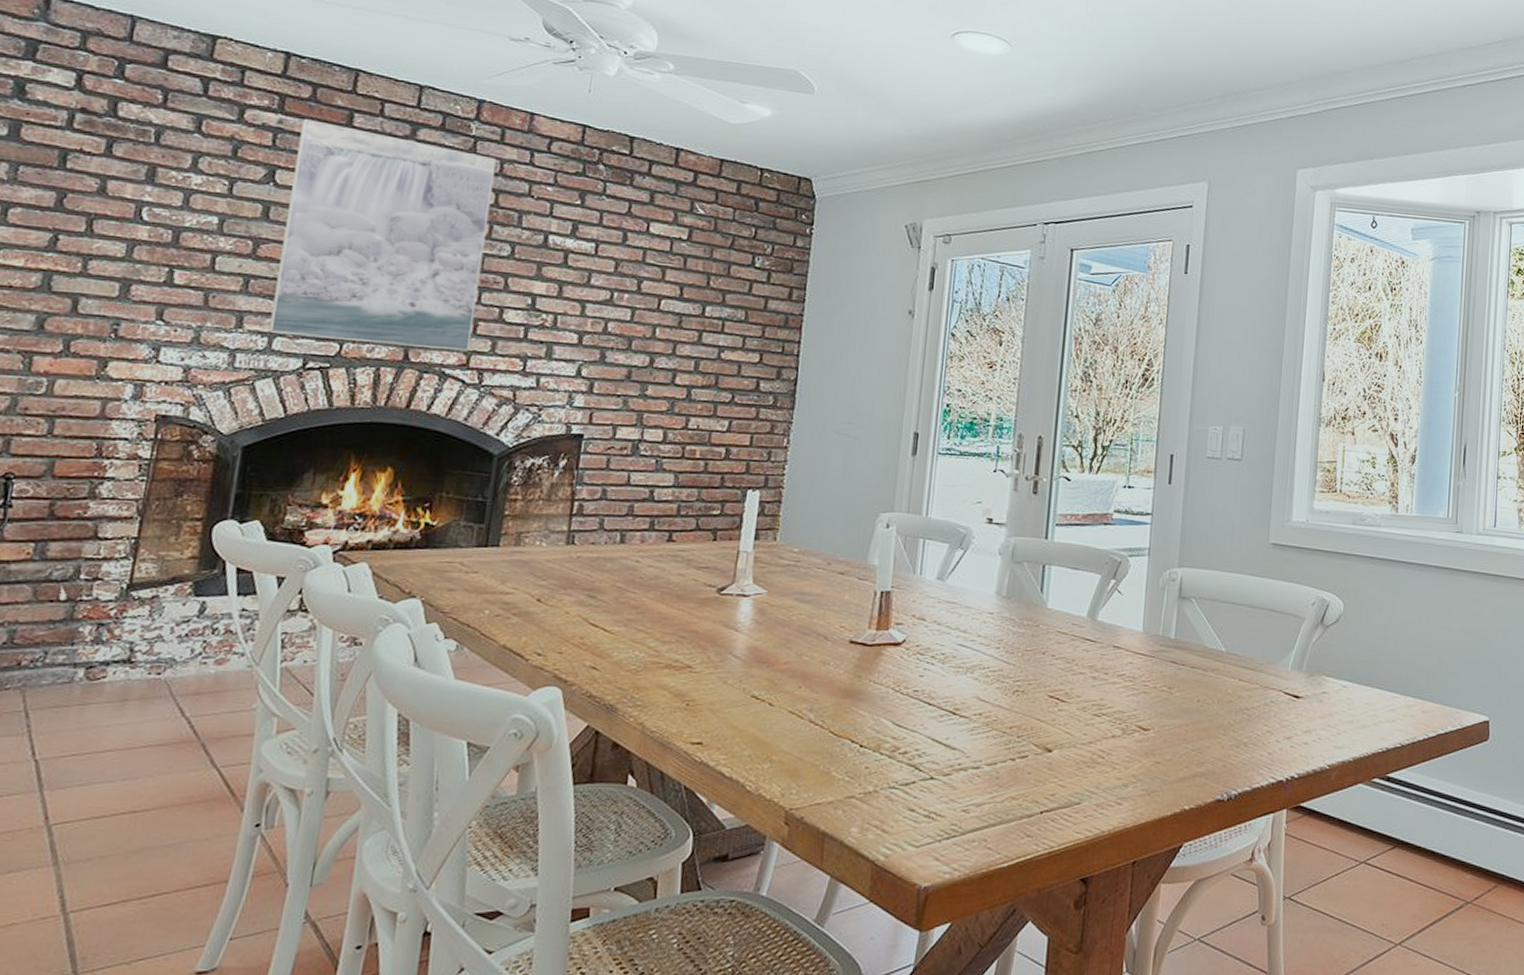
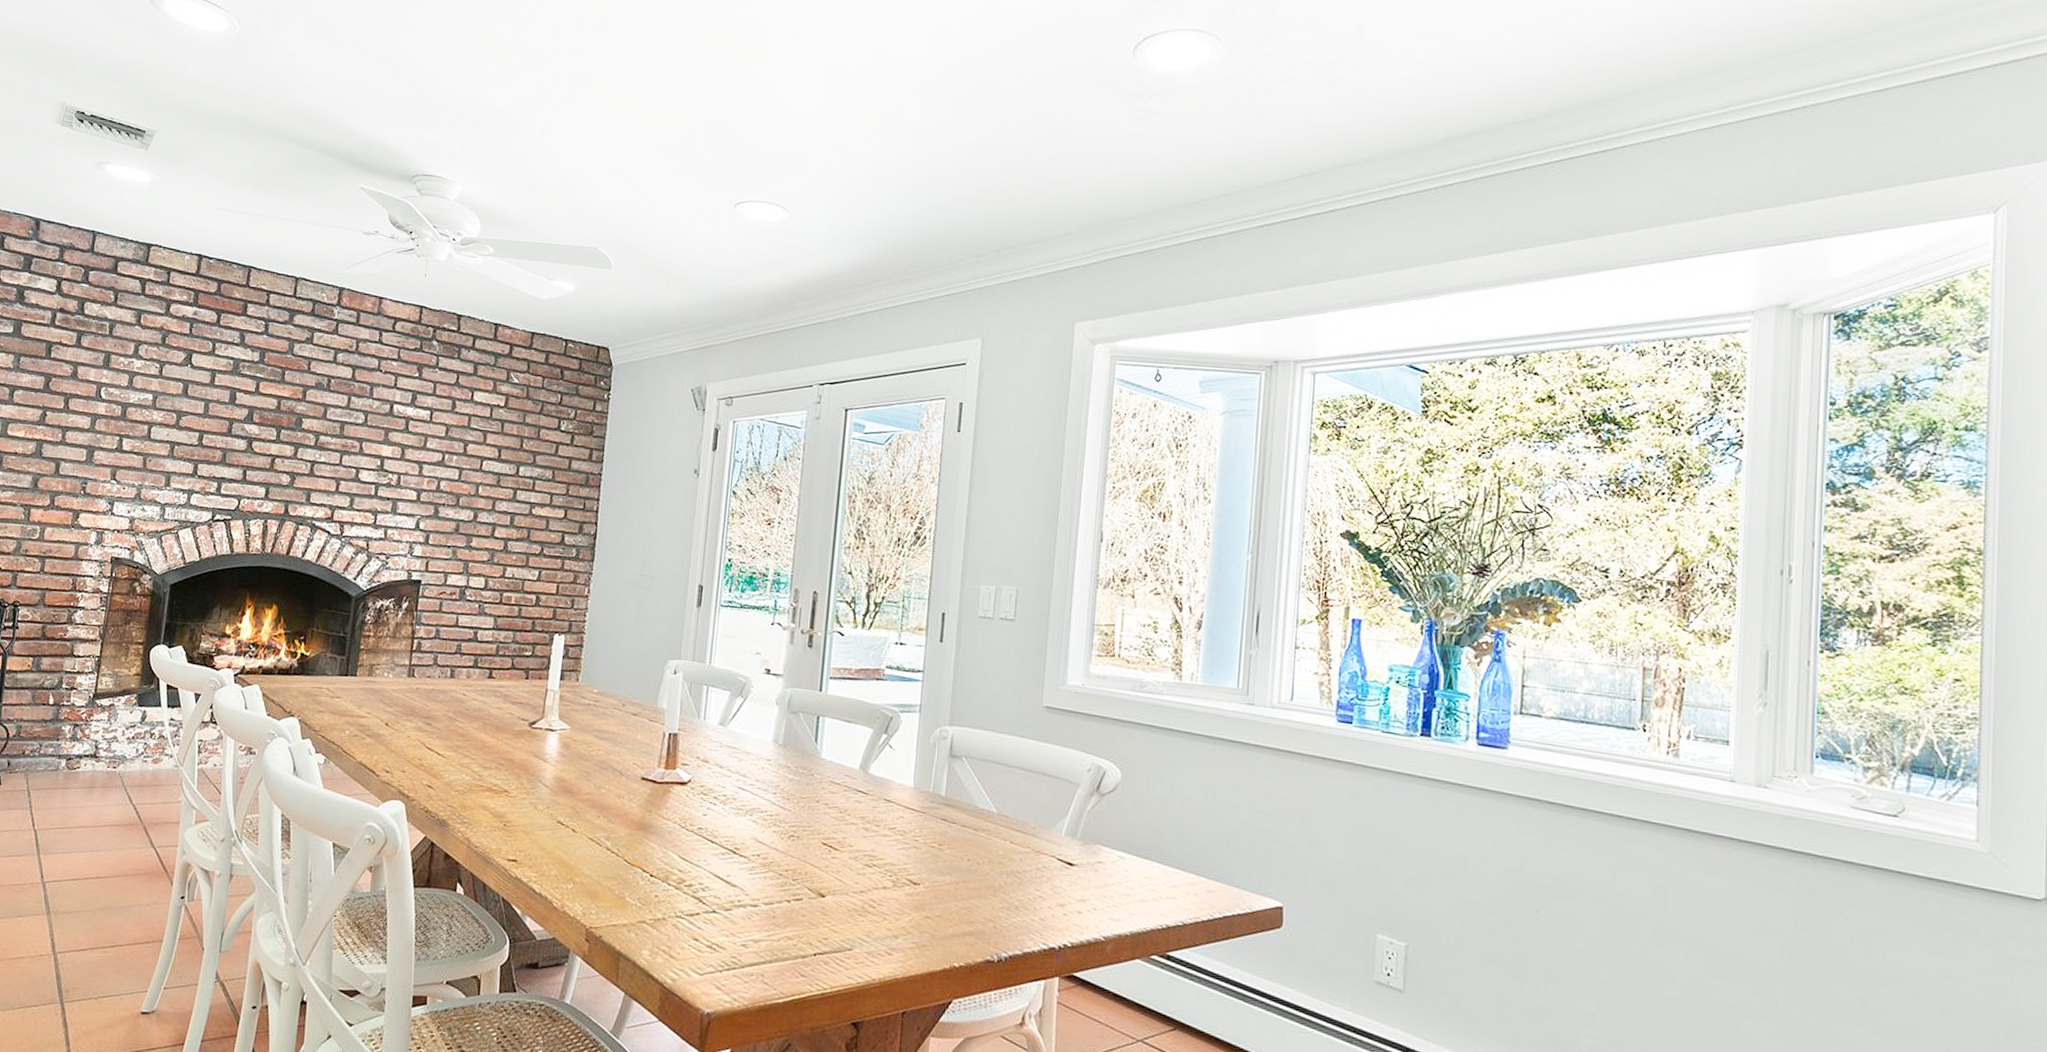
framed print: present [269,119,497,352] -> none [188,310,354,507]

